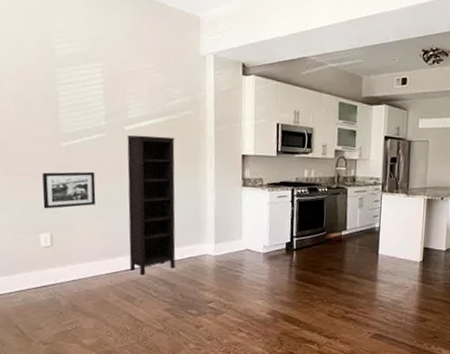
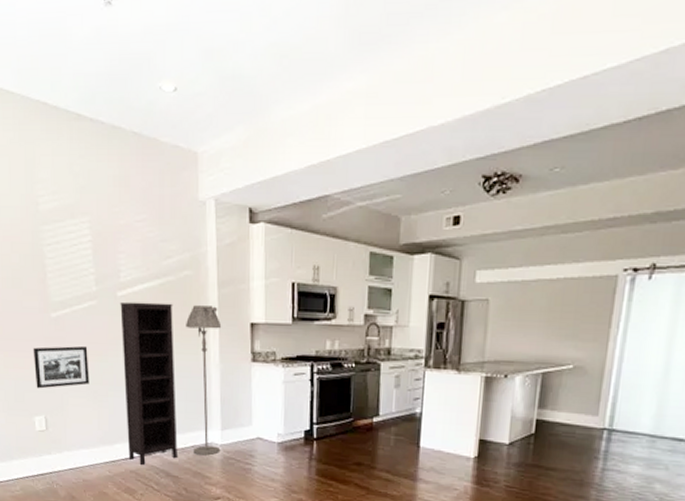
floor lamp: none [186,139,217,266] -> present [186,305,222,456]

